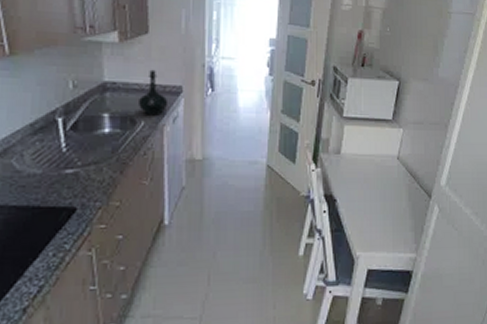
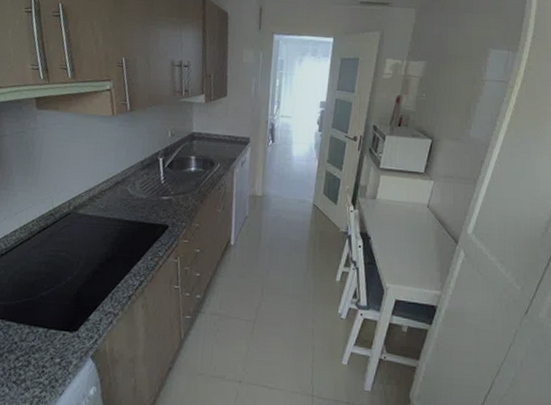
bottle: present [139,69,169,116] -> none [217,124,239,160]

